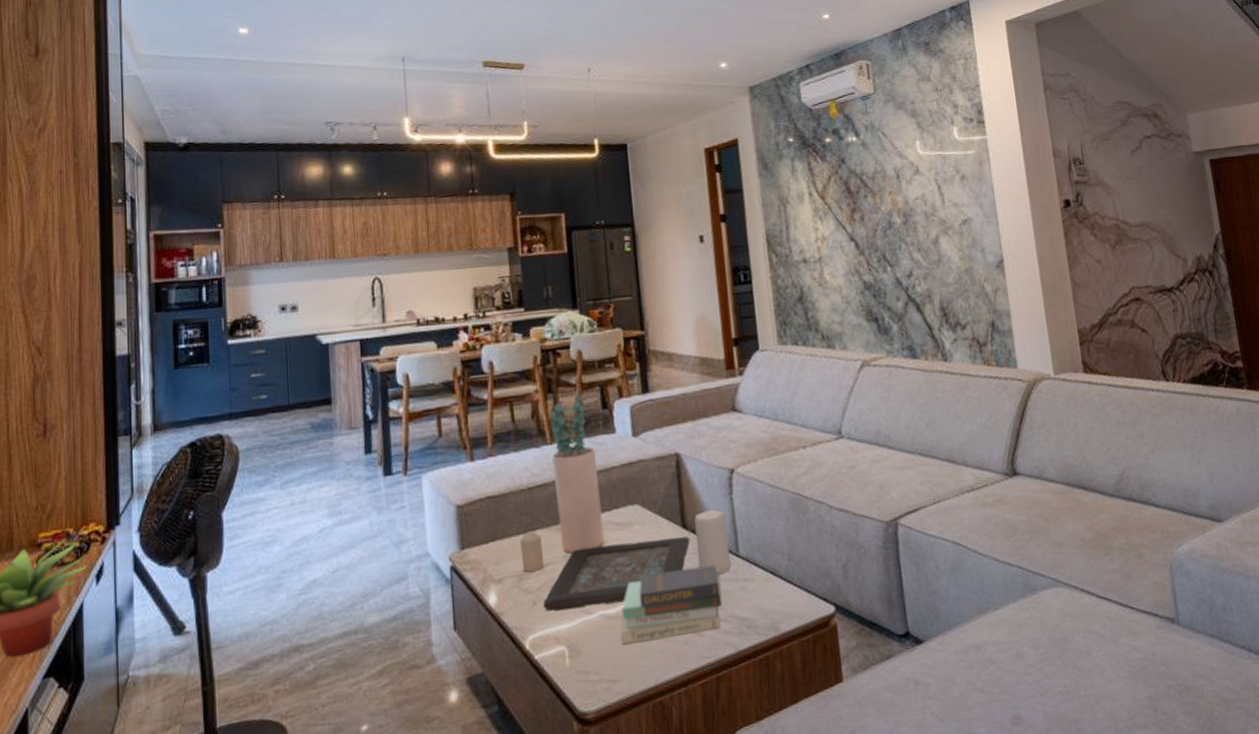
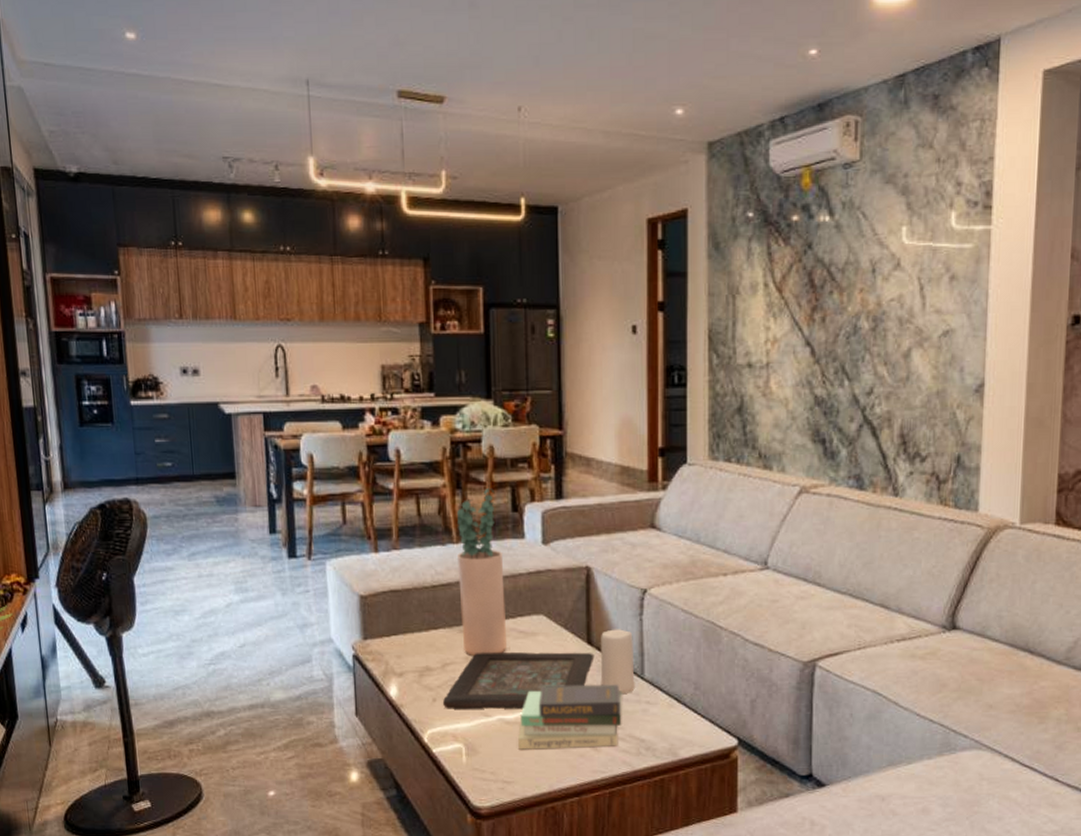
candle: present [520,531,545,572] -> none [422,630,446,669]

